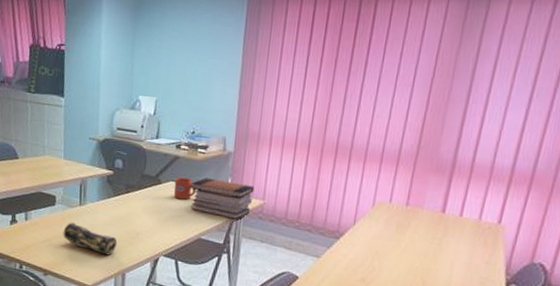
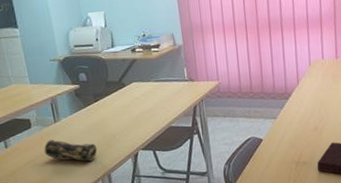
mug: present [173,177,197,200] -> none [137,76,159,97]
book stack: present [190,177,255,219] -> none [152,70,209,103]

